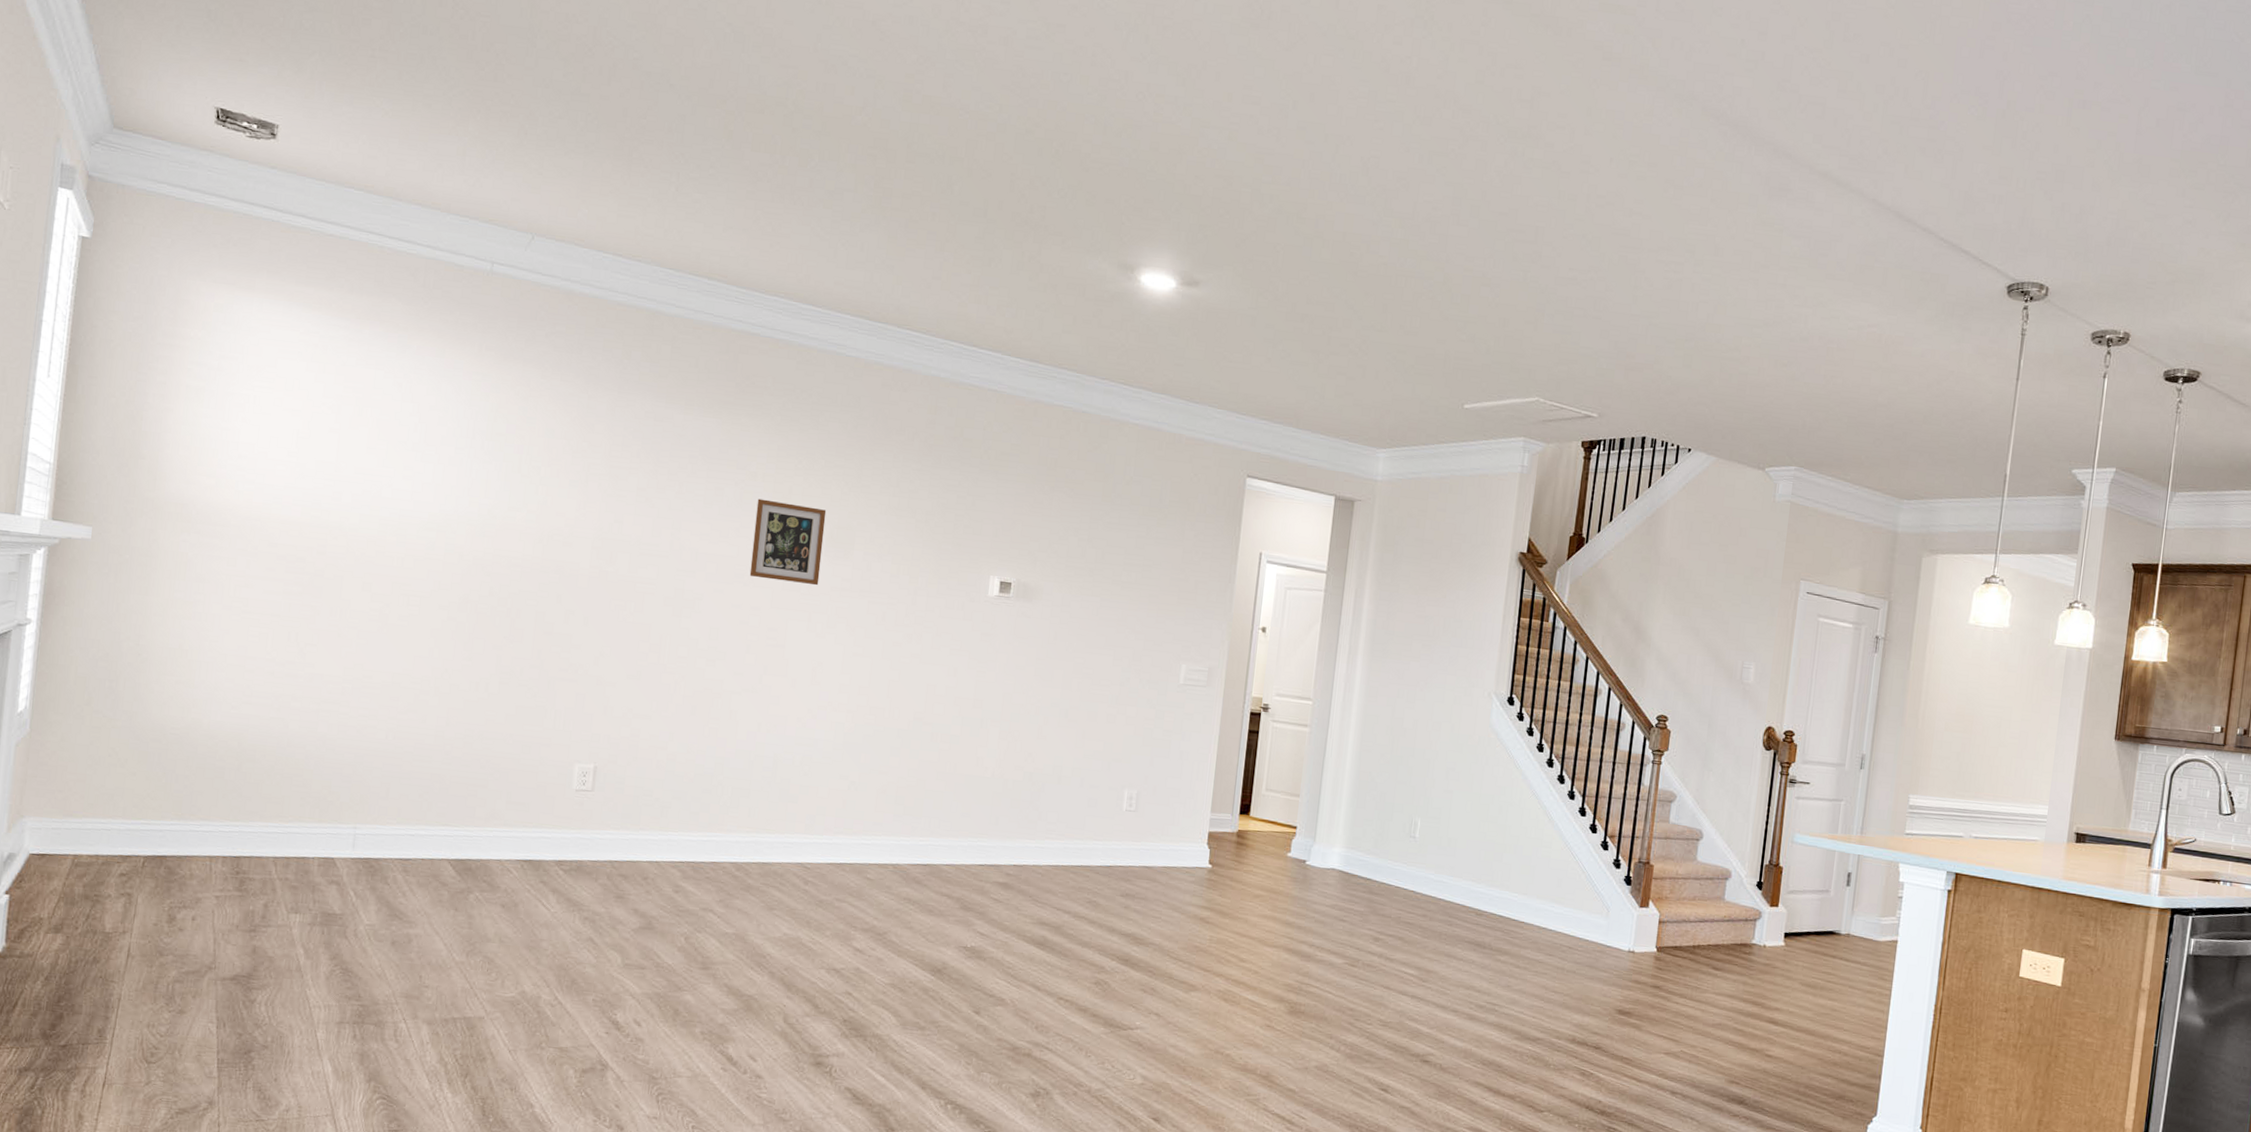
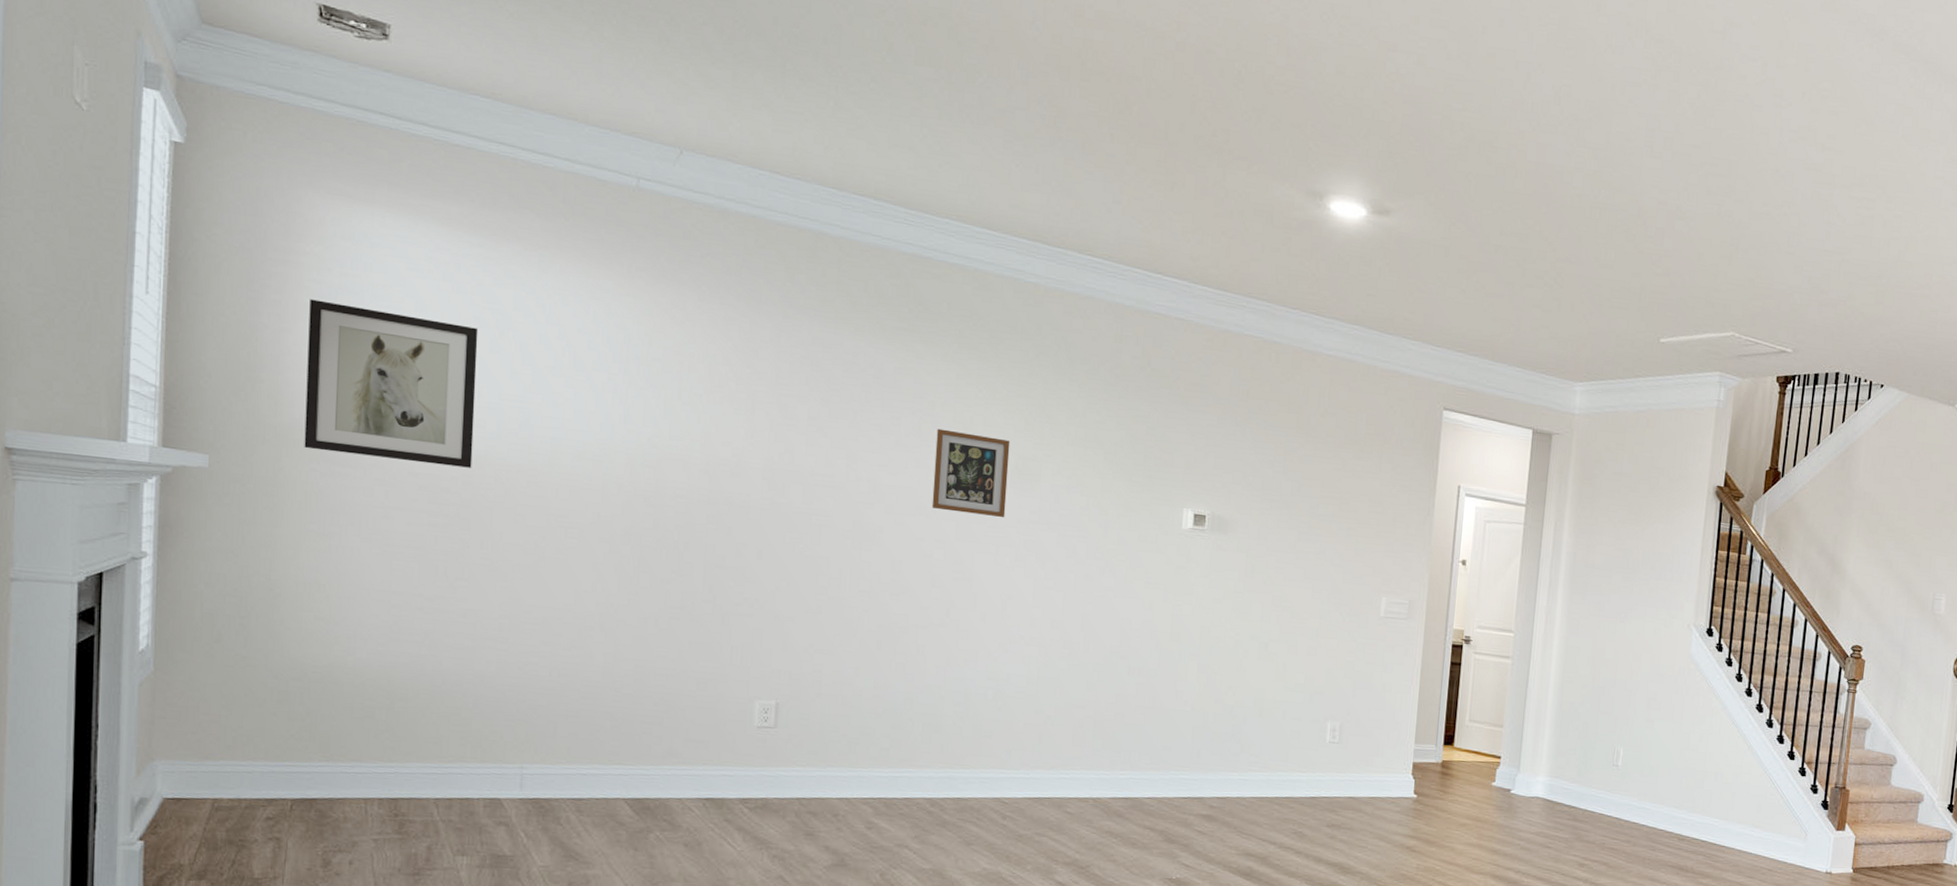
wall art: none [177,380,340,539] -> present [304,299,479,468]

